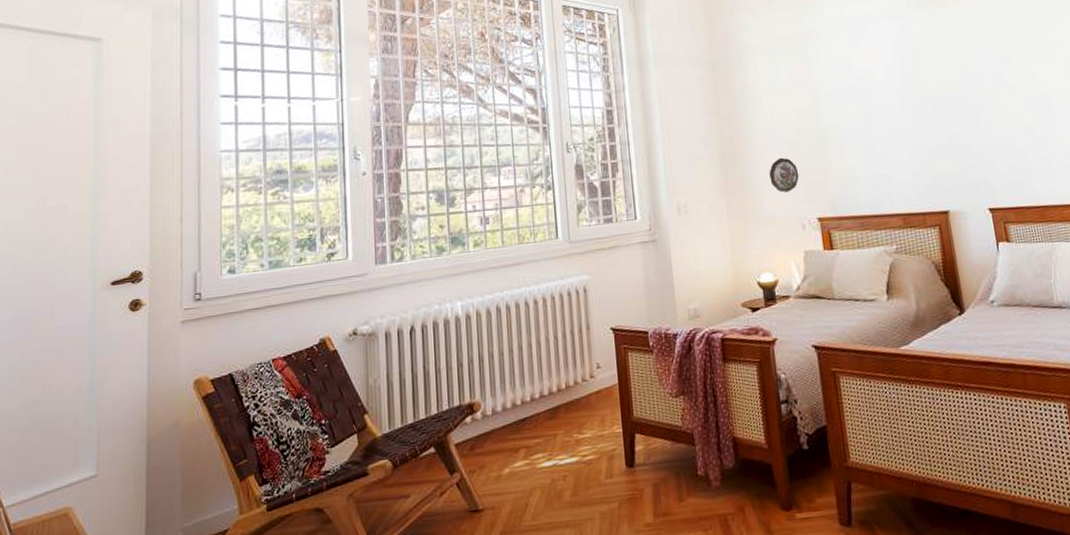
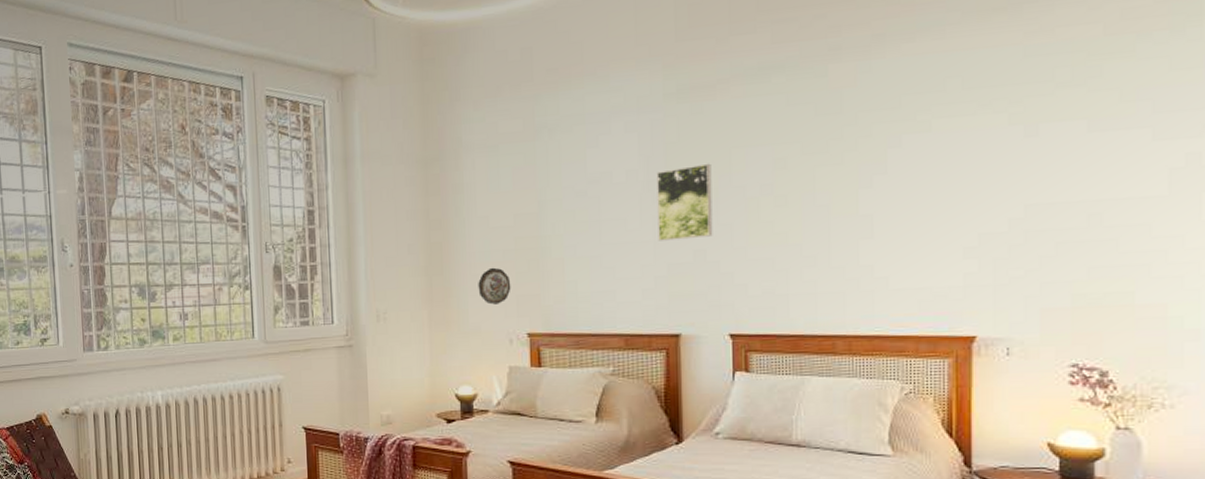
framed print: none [910,60,963,128] -> present [656,163,713,241]

